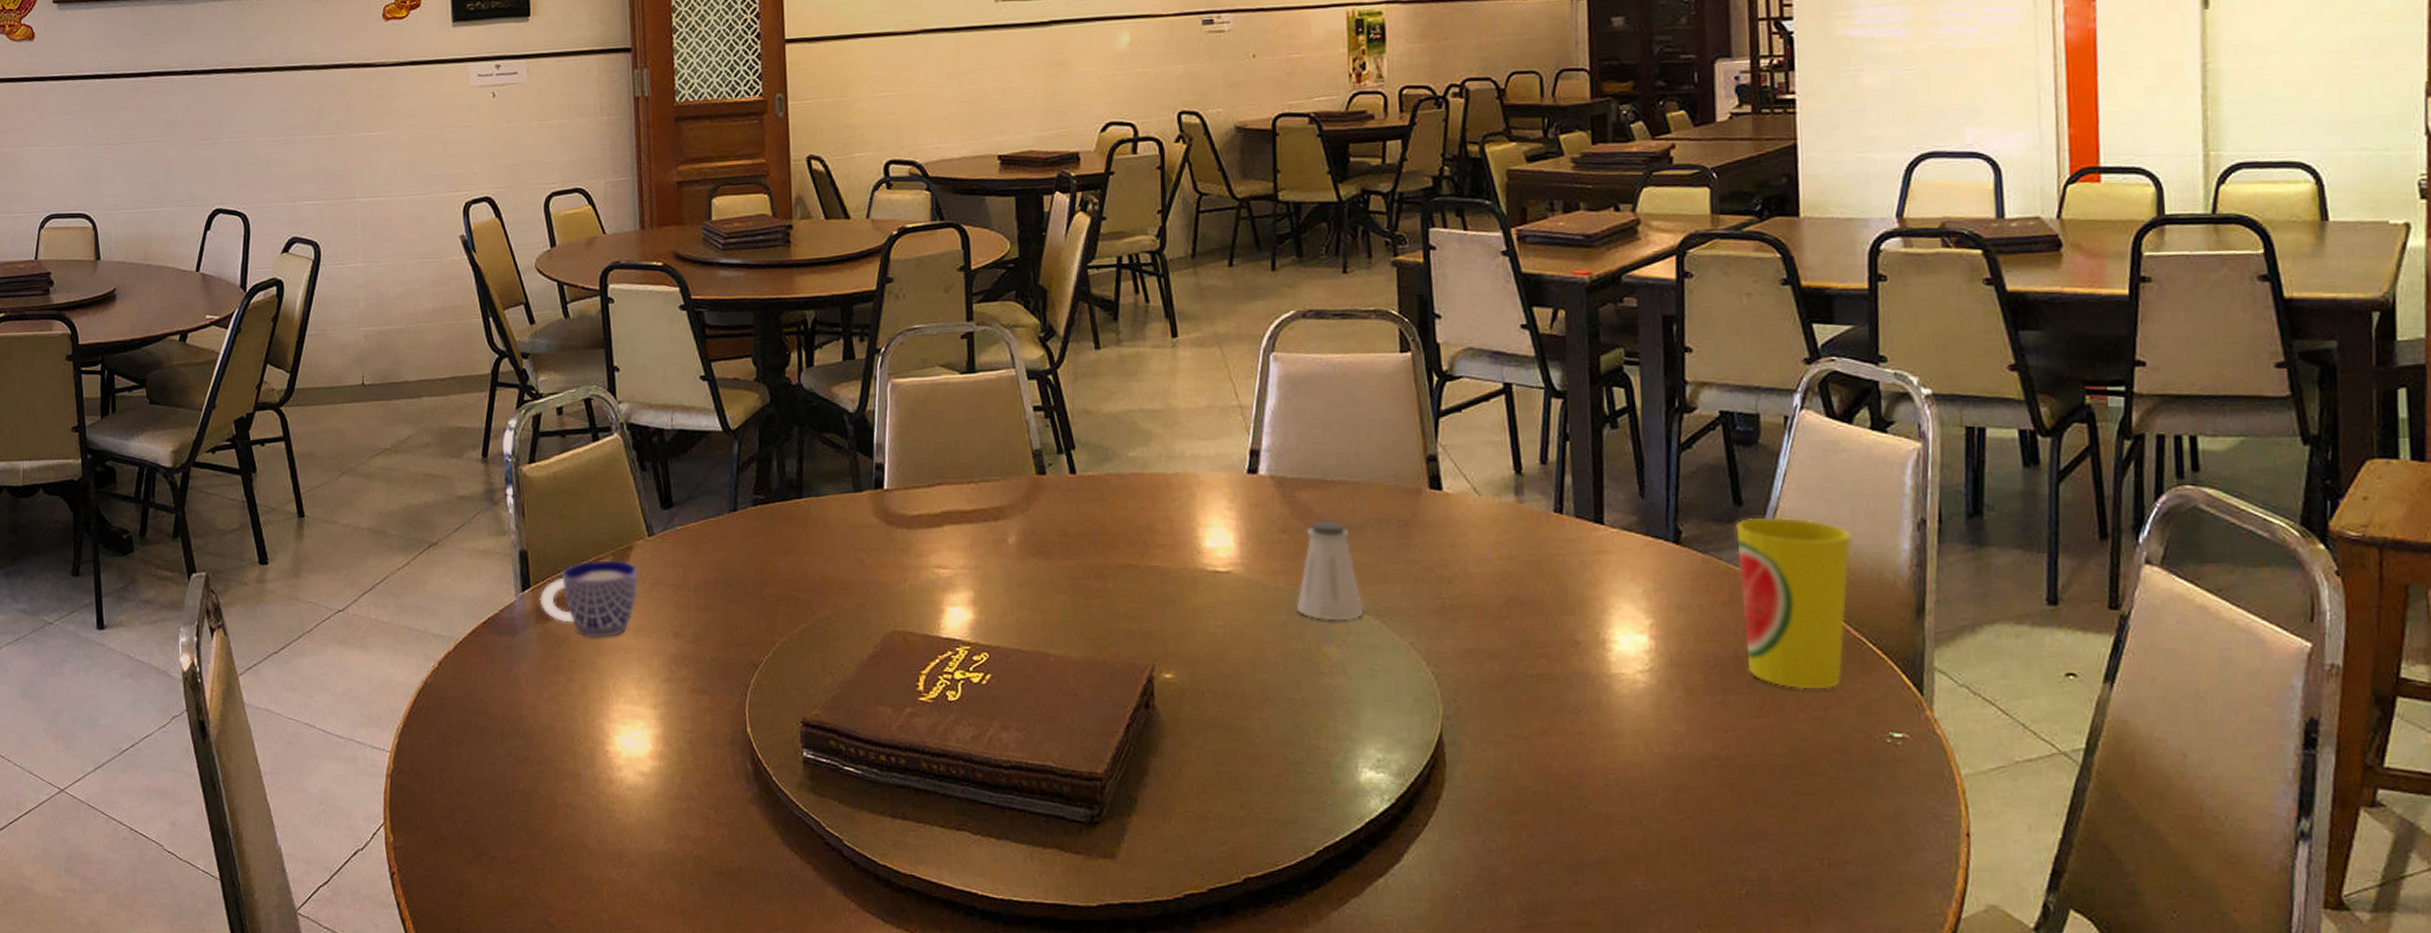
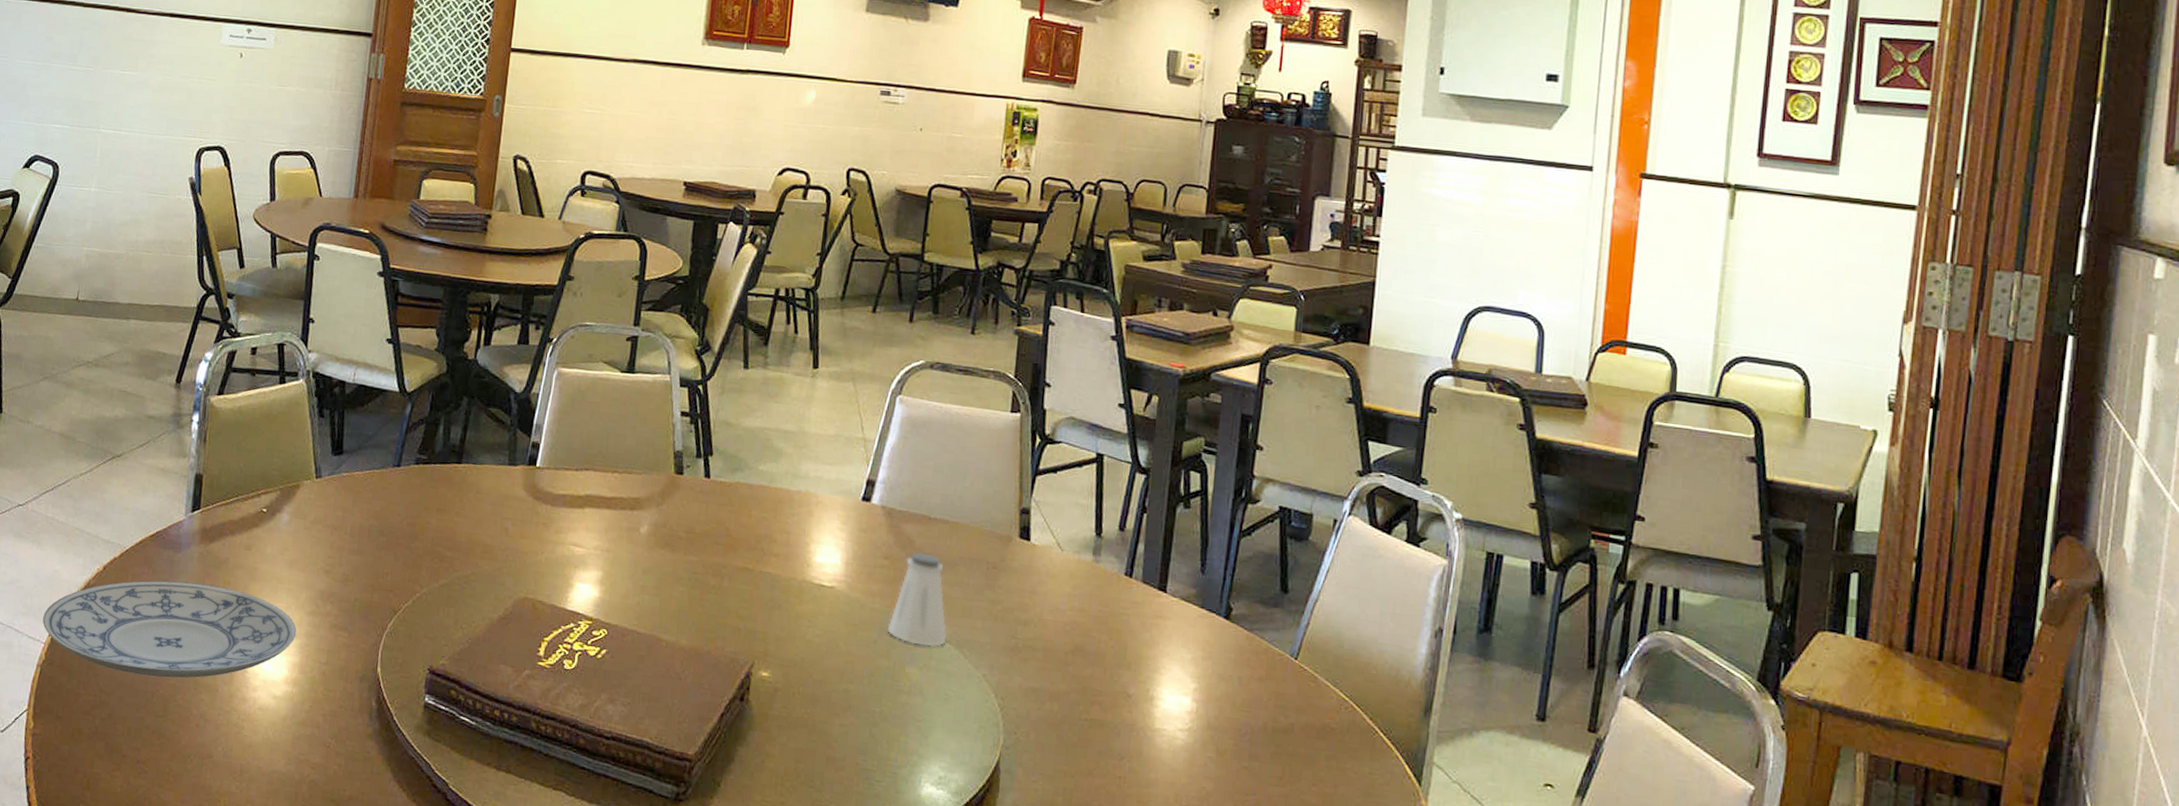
plate: none [384,666,655,771] -> present [42,580,297,678]
cup: present [539,560,638,638] -> none [206,492,301,566]
cup: present [1734,517,1851,690] -> none [1273,605,1377,769]

